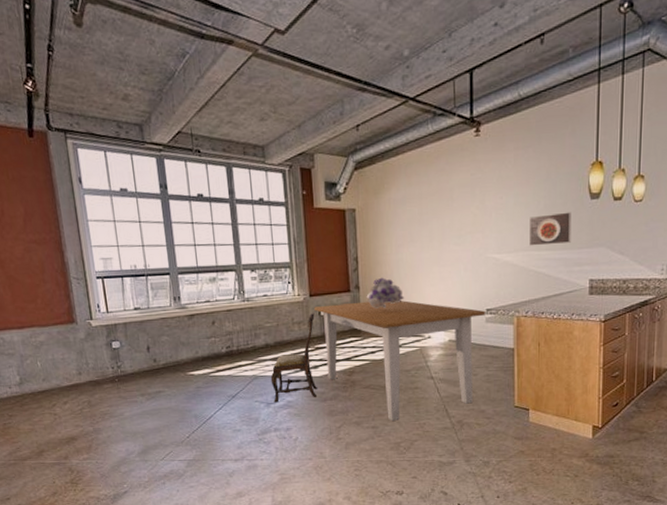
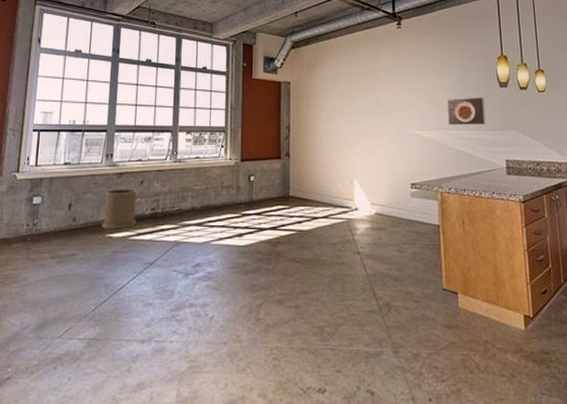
trash can: none [180,329,214,367] -> present [102,189,137,229]
dining chair: present [270,312,318,403] -> none [192,177,244,273]
table: present [314,300,485,421] -> none [244,169,410,300]
bouquet: present [366,277,405,309] -> none [296,146,333,177]

